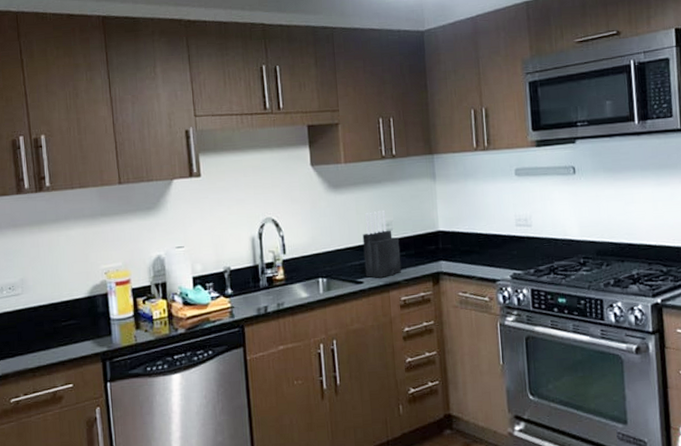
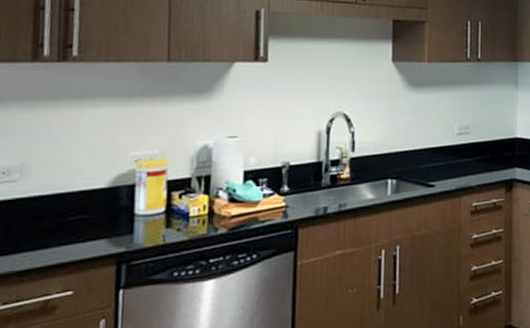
knife block: present [362,209,402,278] -> none [438,112,477,182]

